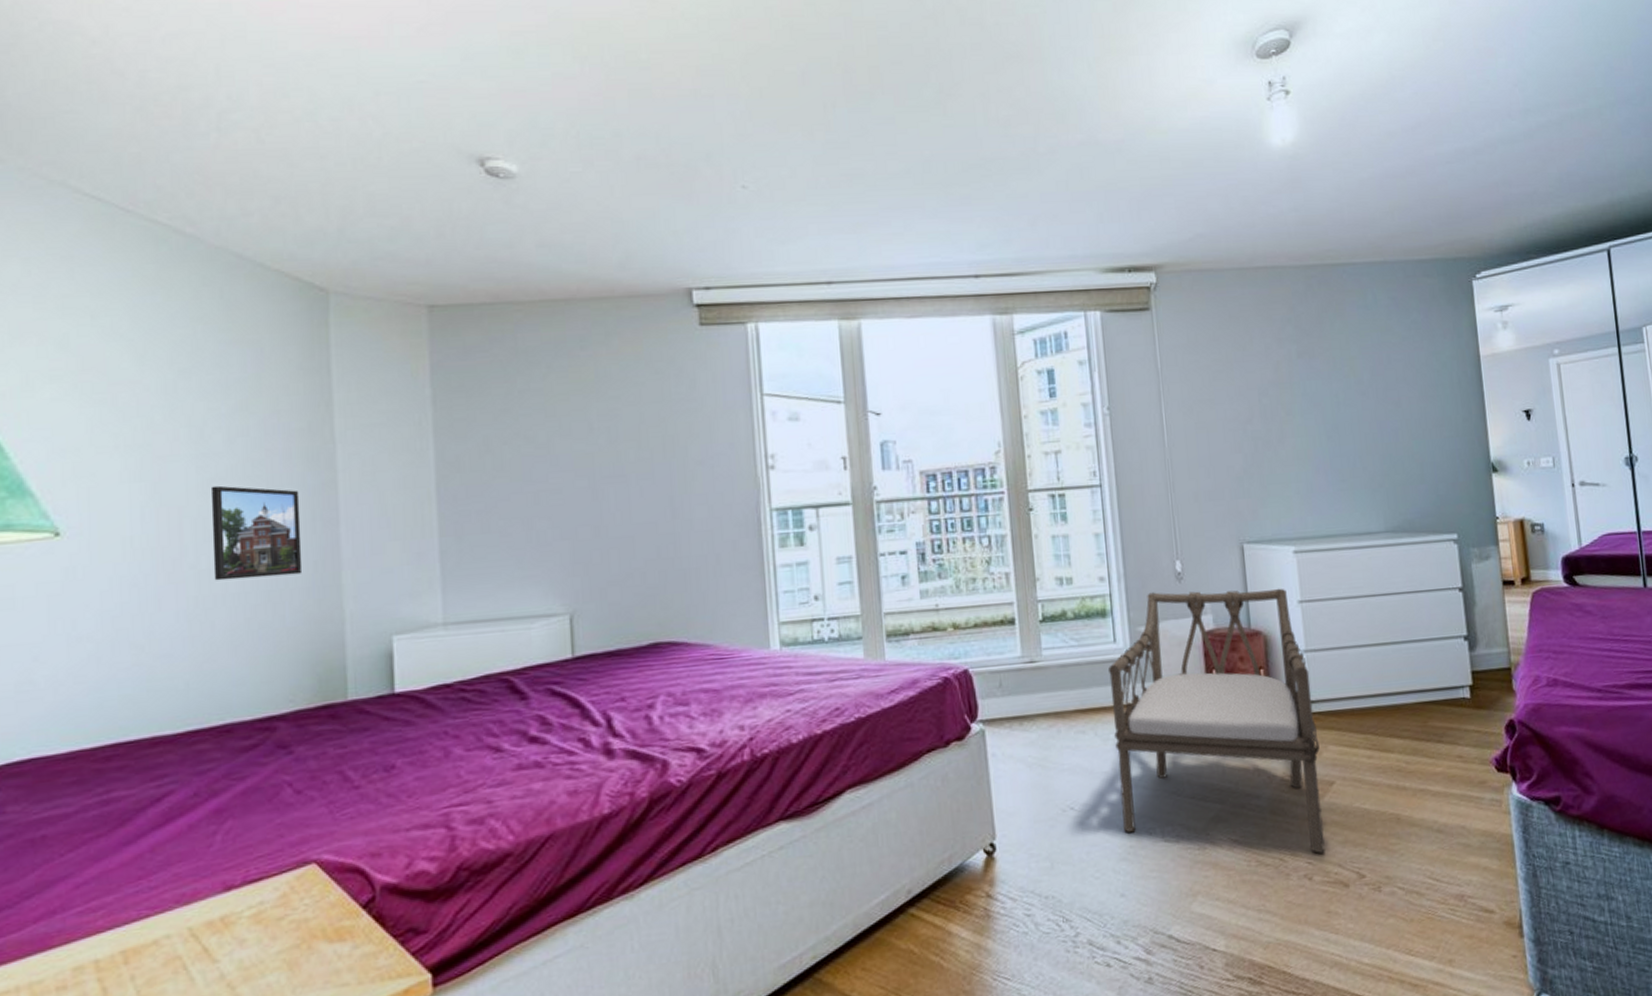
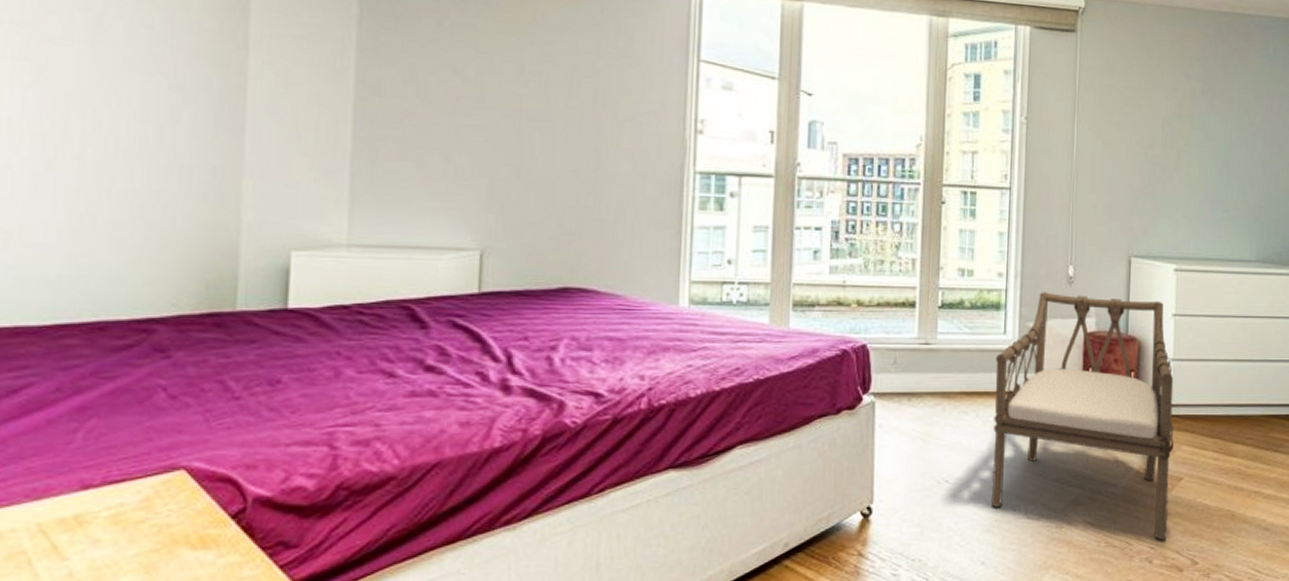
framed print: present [210,485,303,581] -> none [99,76,204,178]

